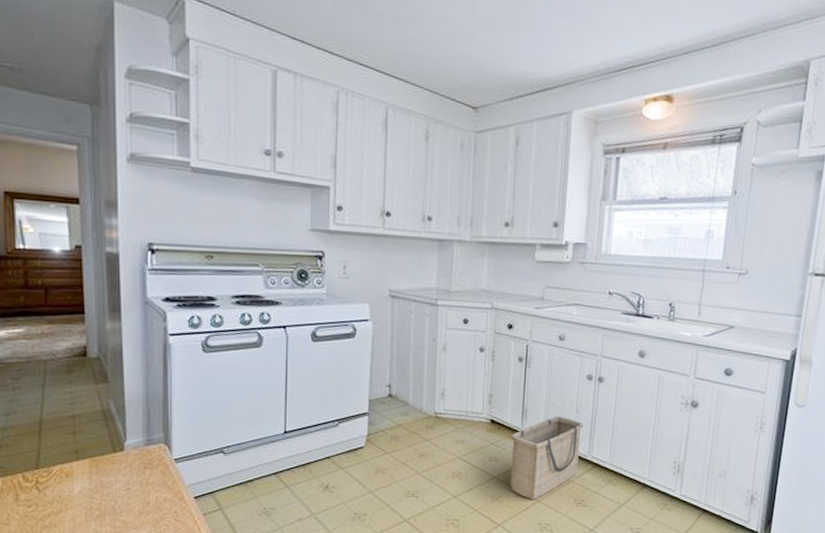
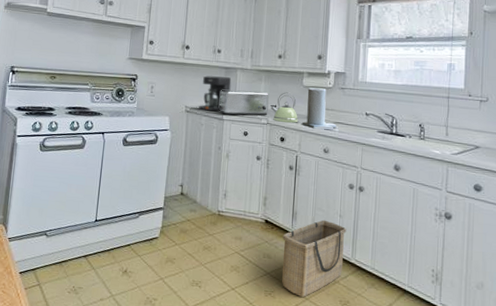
coffee maker: none [406,250,447,296] -> present [198,76,232,112]
toaster: none [432,268,494,300] -> present [219,90,269,116]
kettle: none [495,269,530,307] -> present [270,92,299,124]
paper towel: none [533,262,575,314] -> present [302,87,337,131]

